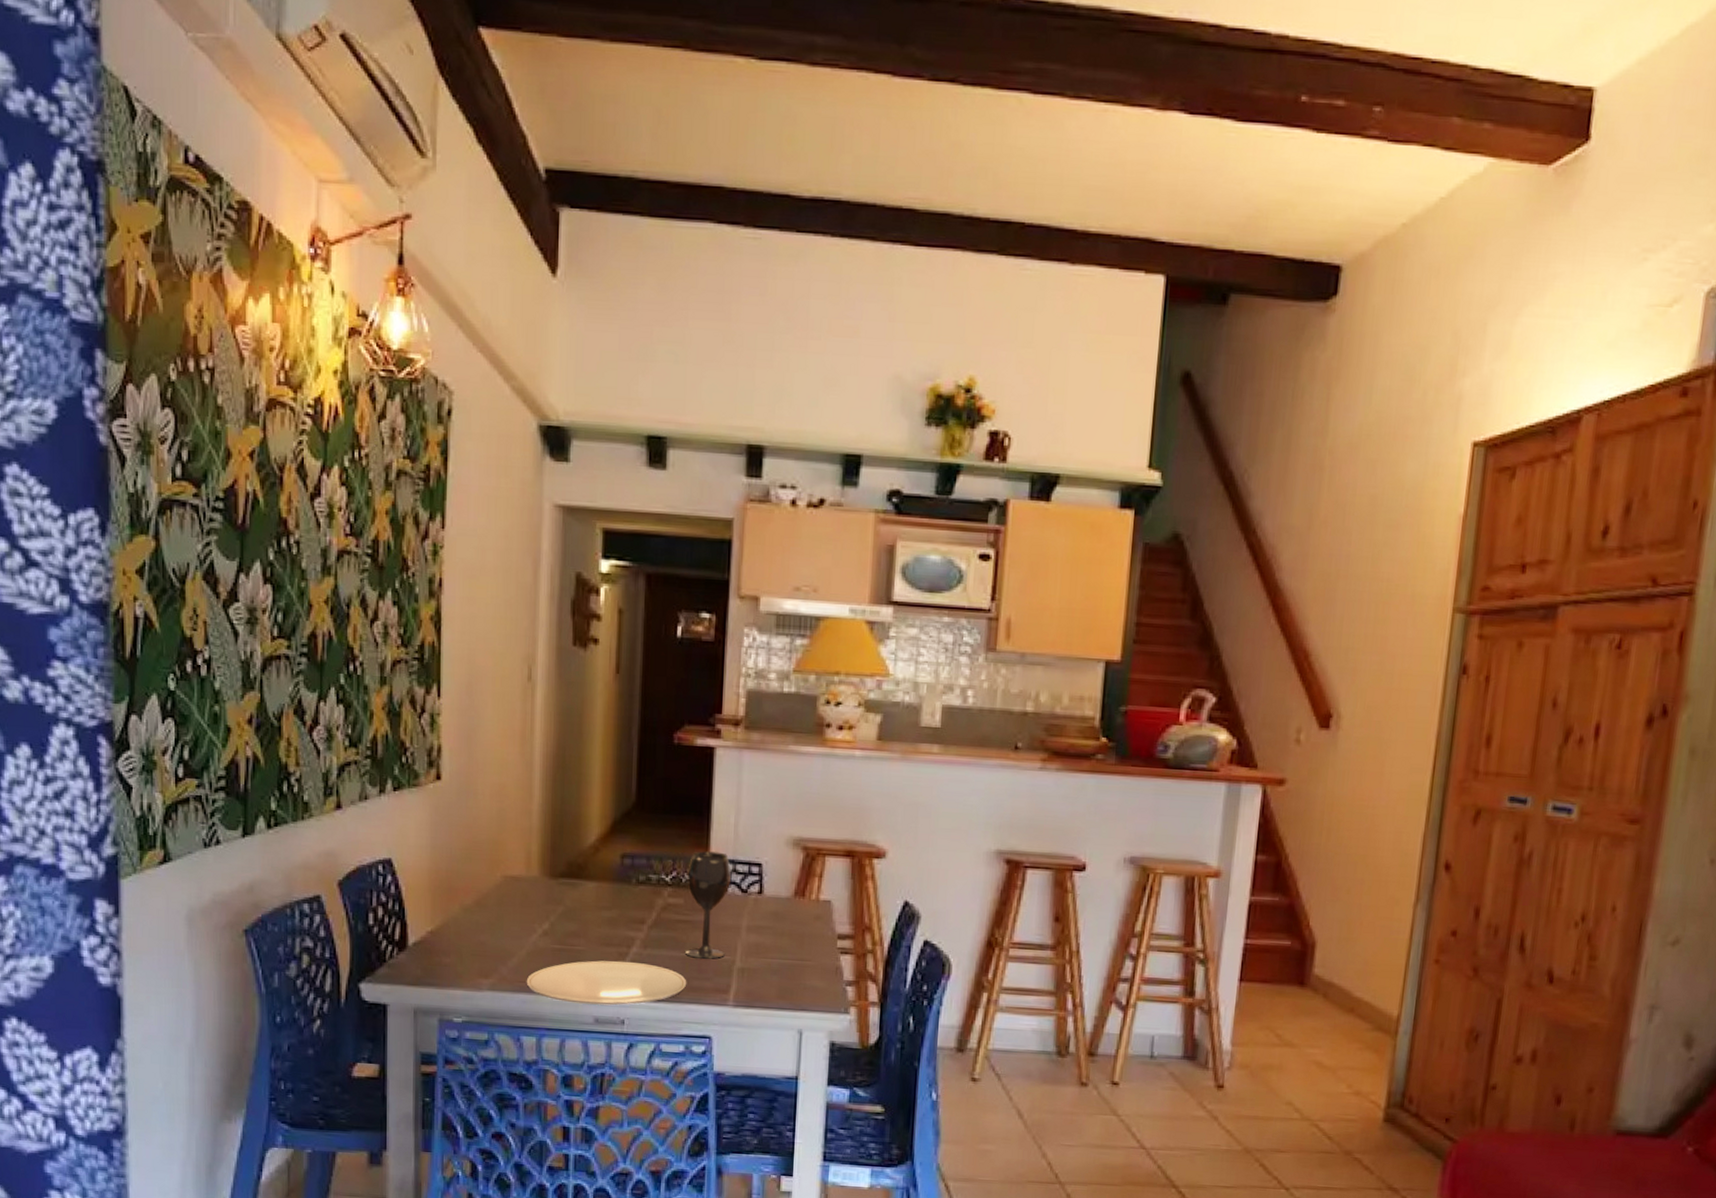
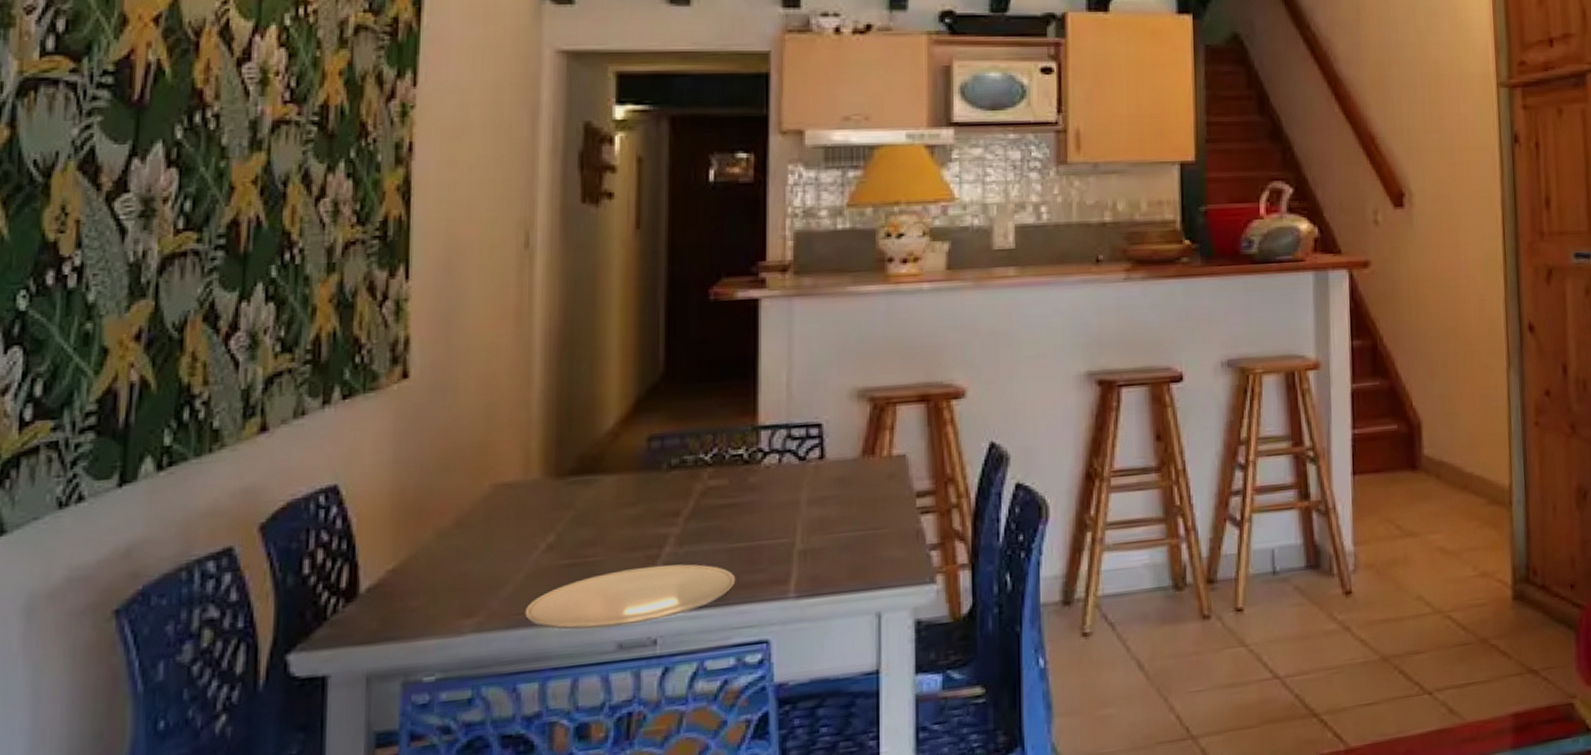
wine glass: present [686,851,731,959] -> none [732,417,785,548]

